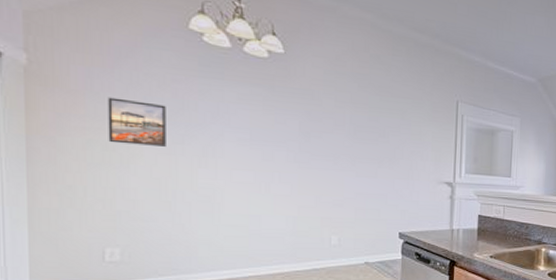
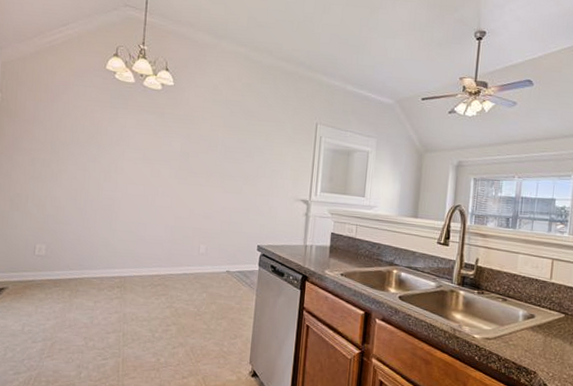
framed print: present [107,97,166,147] -> none [45,125,86,164]

